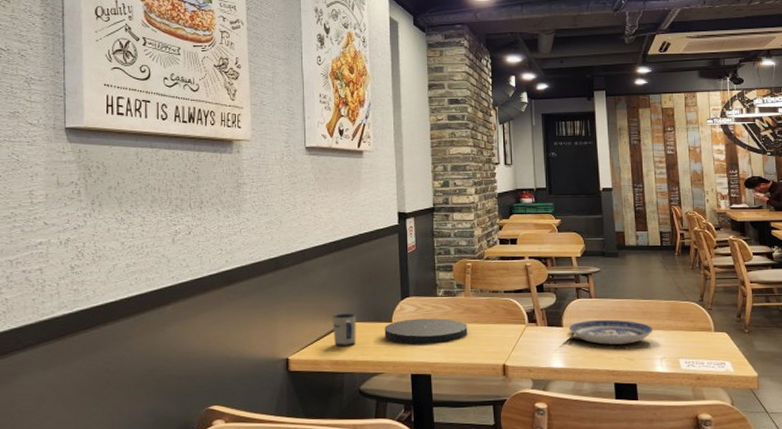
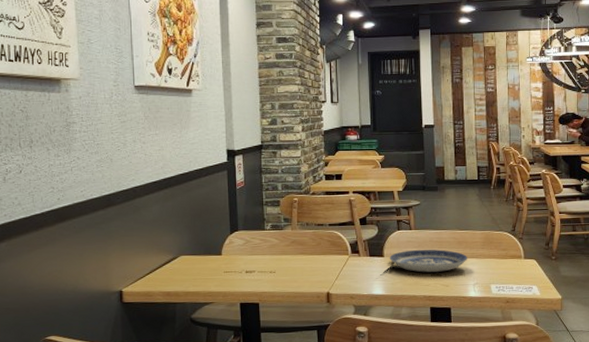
mug: present [333,314,356,346] -> none [164,248,187,278]
plate: present [384,318,468,345] -> none [214,250,294,276]

